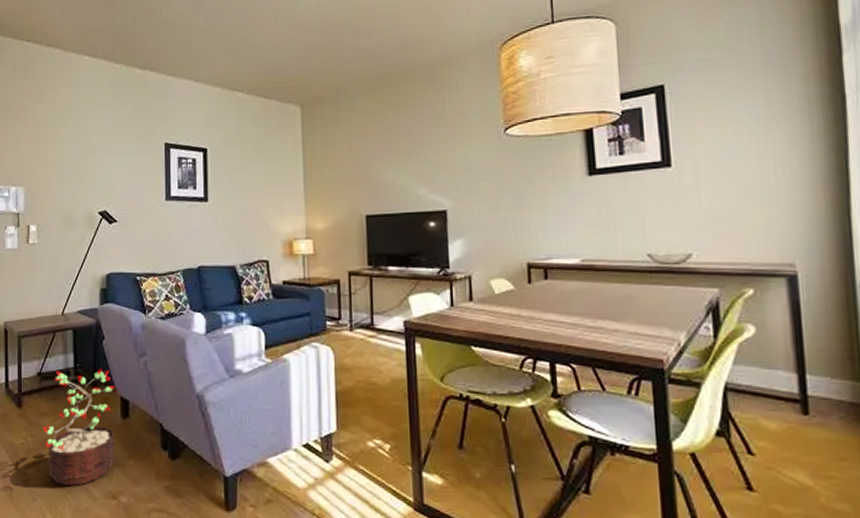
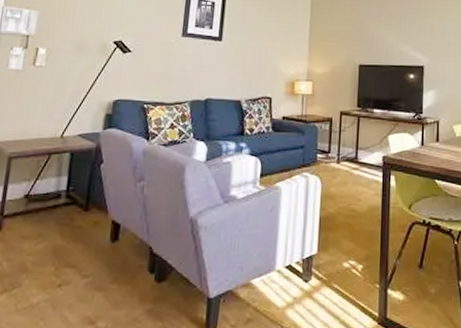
decorative plant: present [43,369,116,486] -> none [22,192,107,312]

